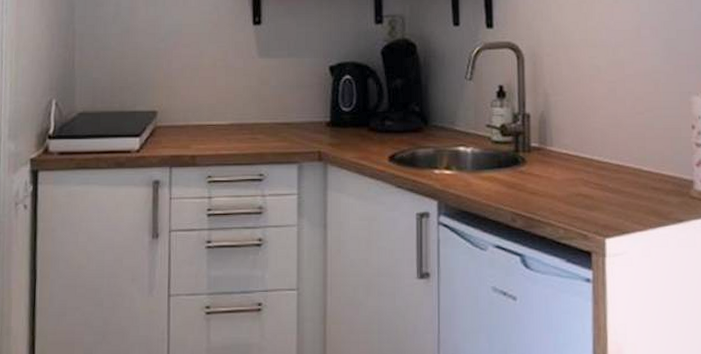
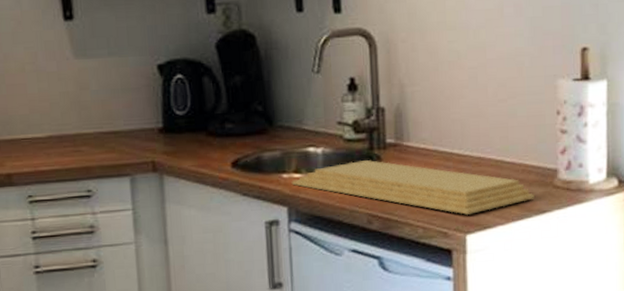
cutting board: none [442,162,671,220] -> present [291,160,534,216]

